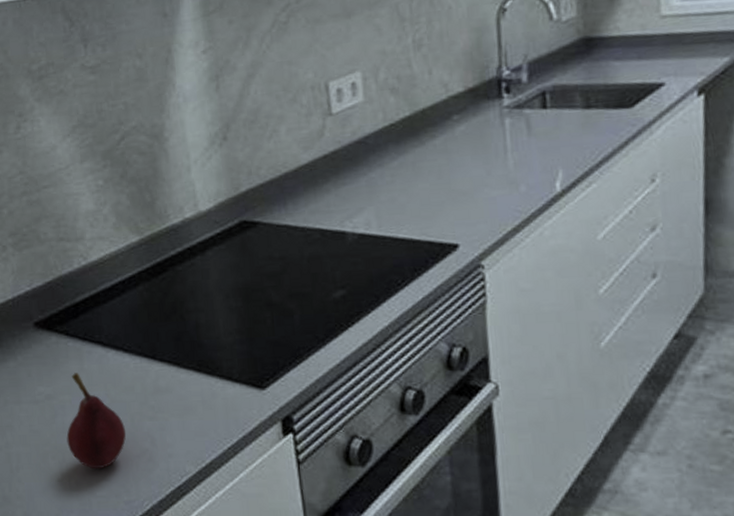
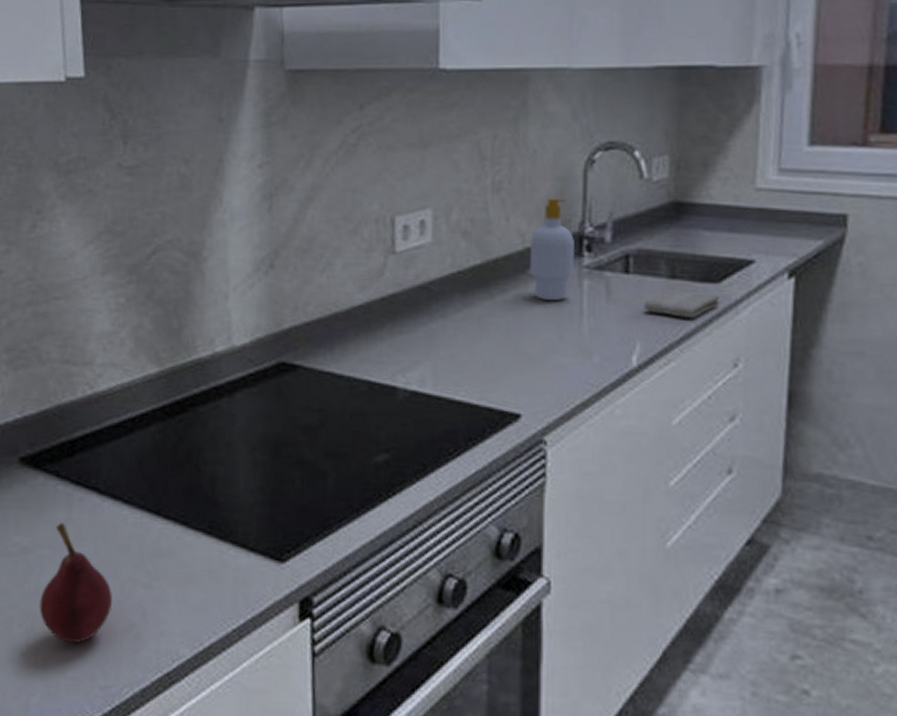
soap bottle: none [452,47,496,141] -> present [529,198,574,300]
washcloth: none [562,117,634,143] -> present [643,289,721,318]

